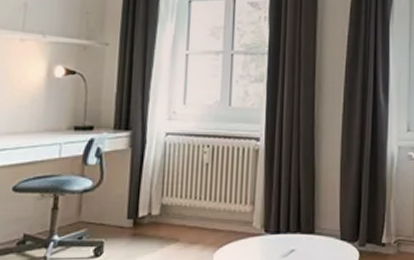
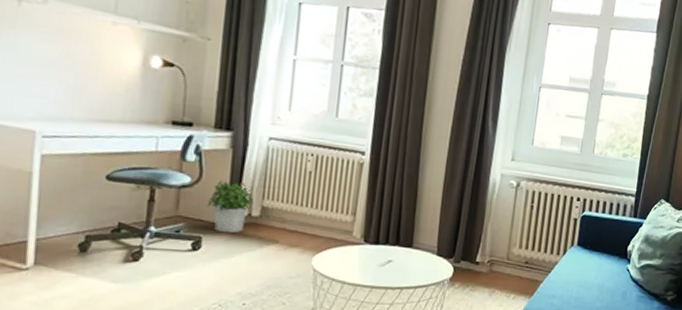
potted plant: none [108,181,153,236] -> present [207,180,253,233]

